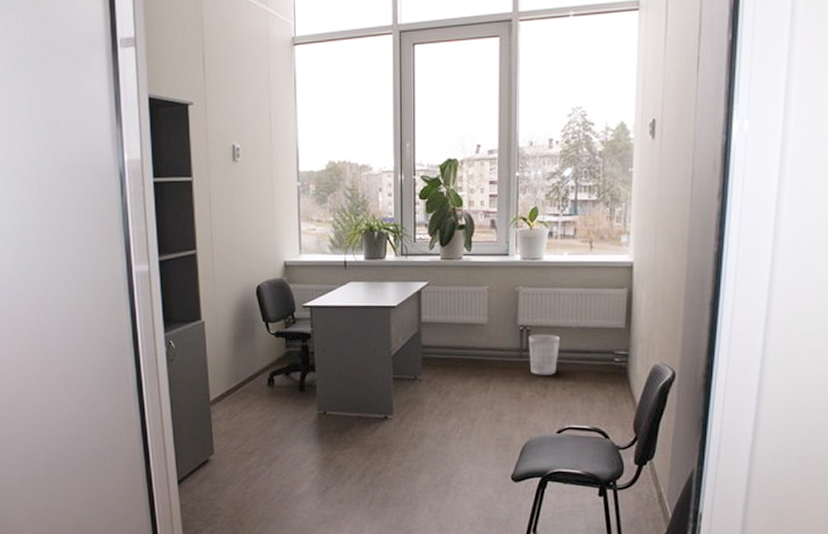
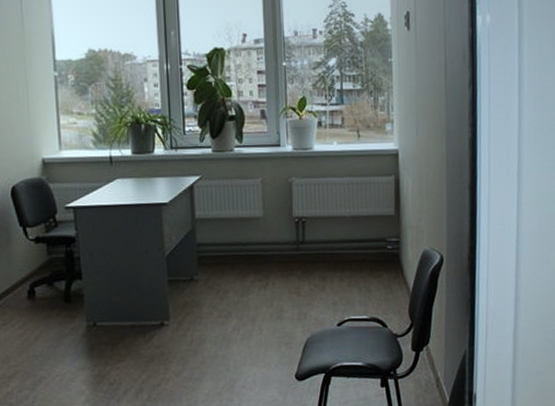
wastebasket: present [528,334,559,375] -> none [304,224,335,268]

